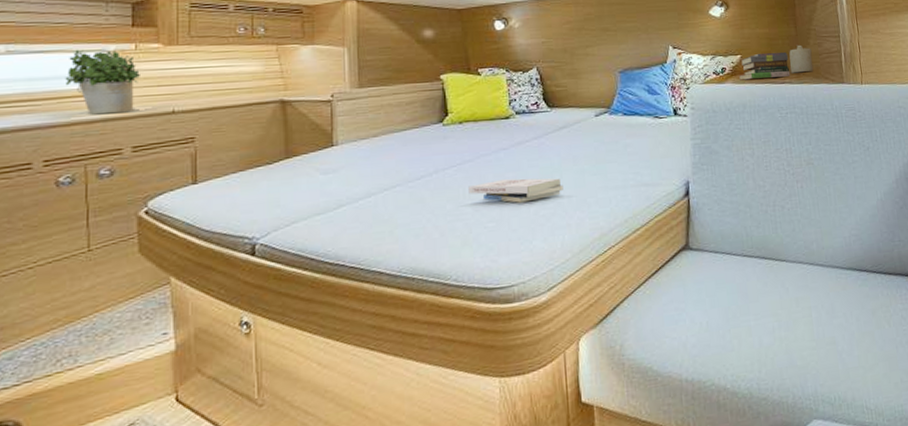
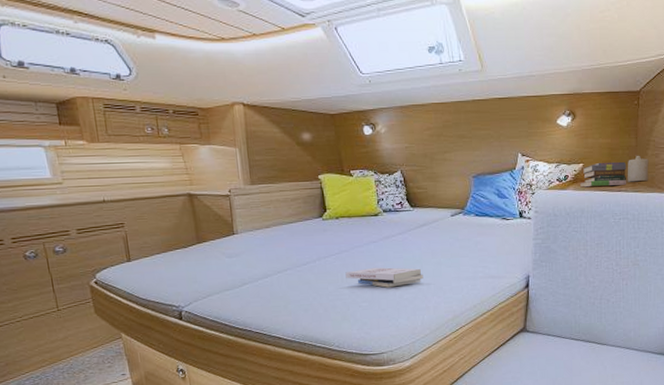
potted plant: present [65,49,140,115] -> none [14,144,73,202]

